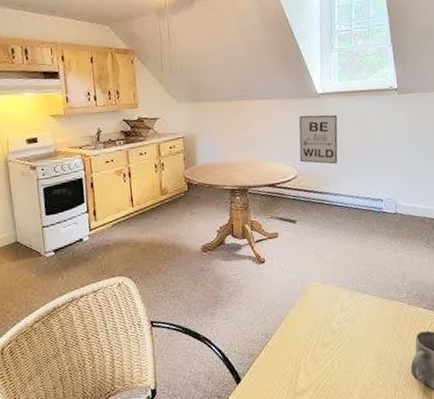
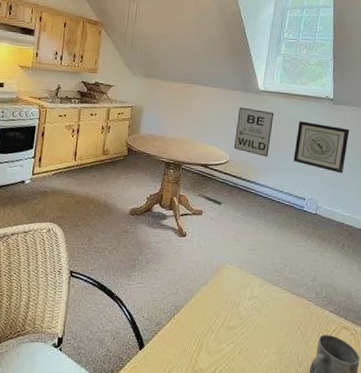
wall clock: none [364,117,420,167] -> present [293,121,349,174]

